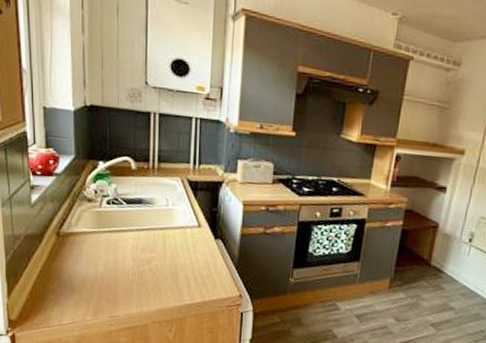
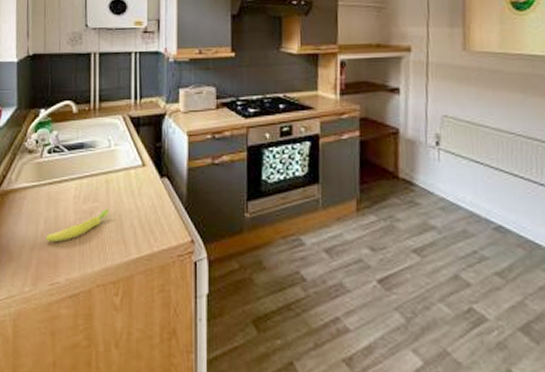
banana: none [105,259,166,283] -> present [45,208,110,242]

